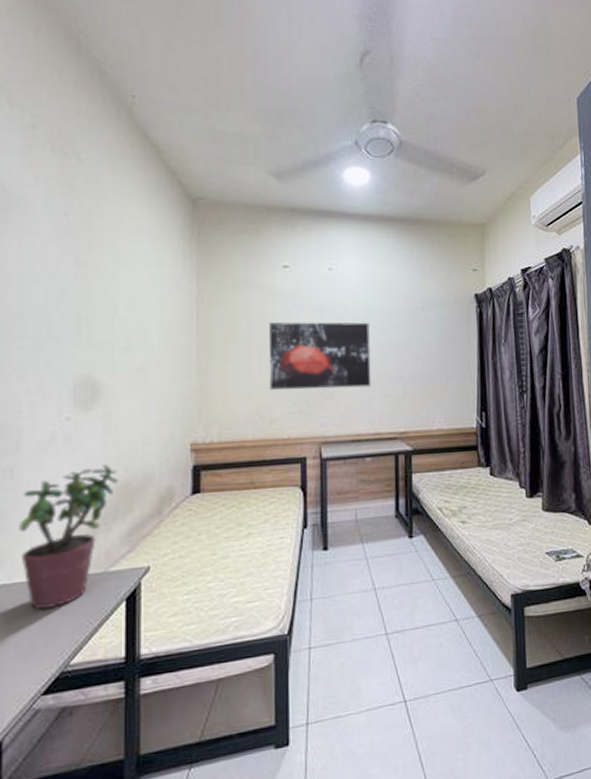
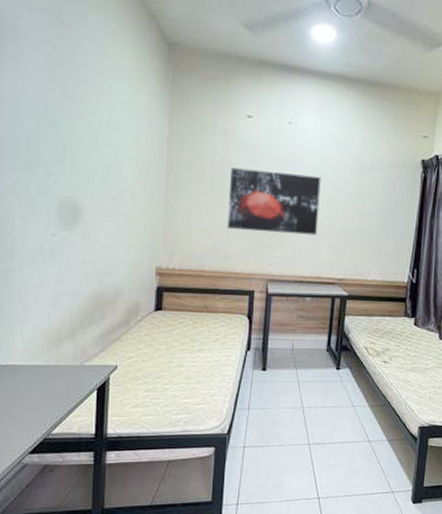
potted plant: present [19,465,118,610] -> none [12,277,94,389]

